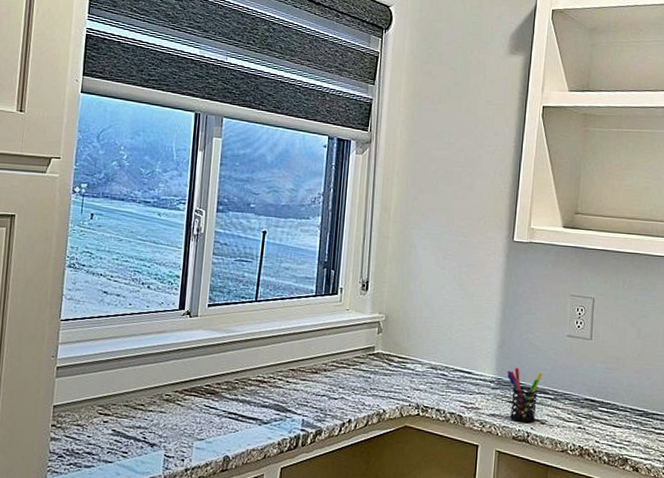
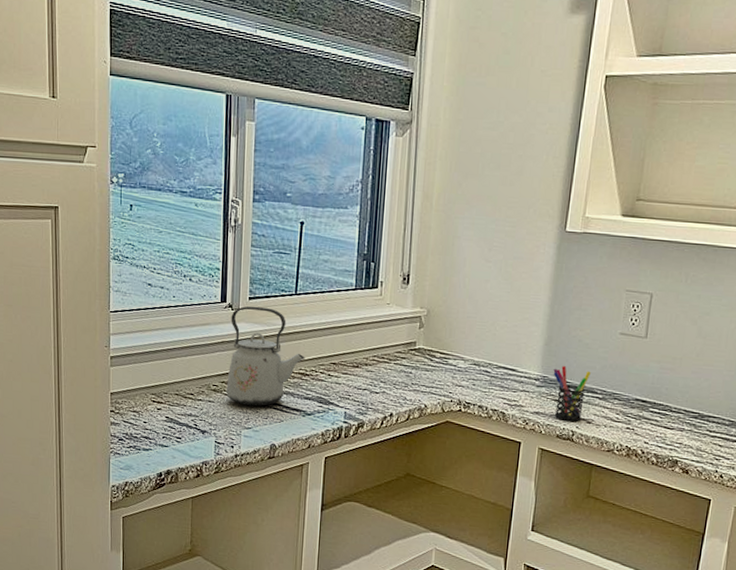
kettle: none [179,313,264,416] -> present [226,306,305,407]

